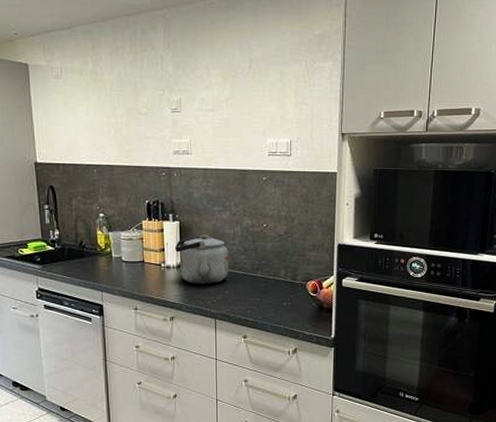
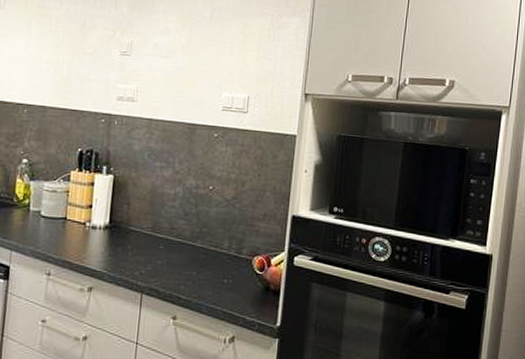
kettle: present [175,234,229,284] -> none [105,192,167,251]

